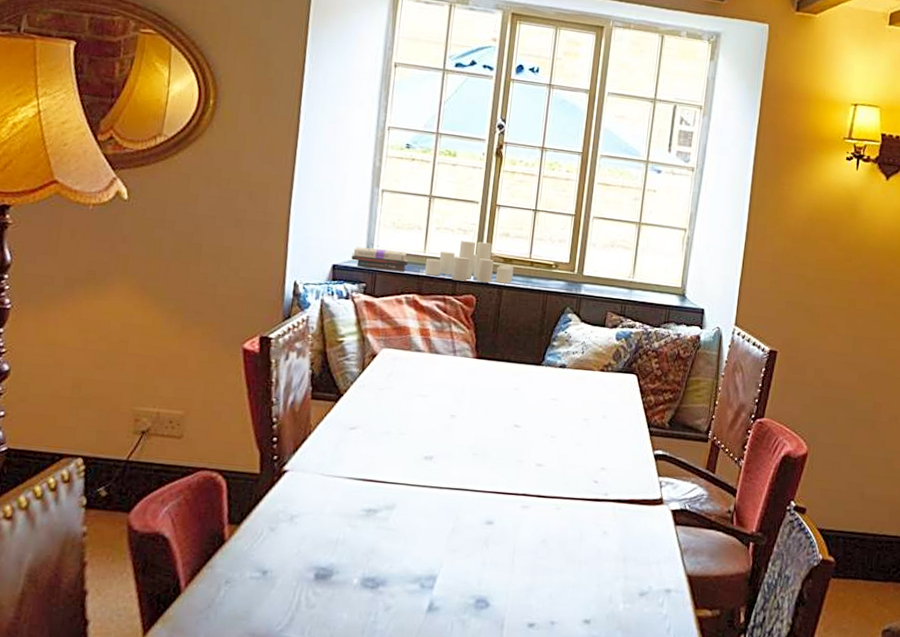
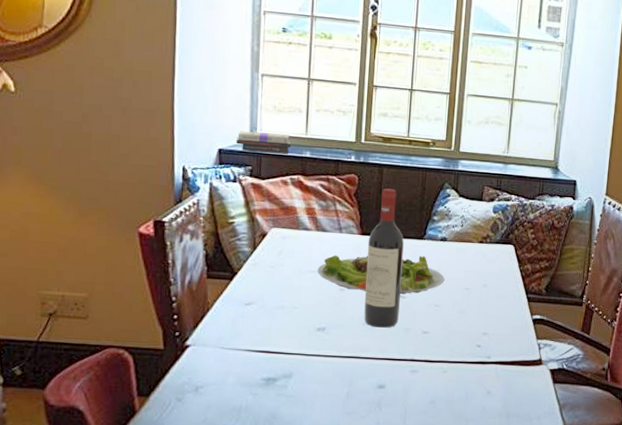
candle: present [424,241,514,284] -> none [307,122,393,163]
salad plate: none [427,378,562,424] -> present [317,255,445,295]
wine bottle: none [474,311,521,459] -> present [364,188,404,328]

